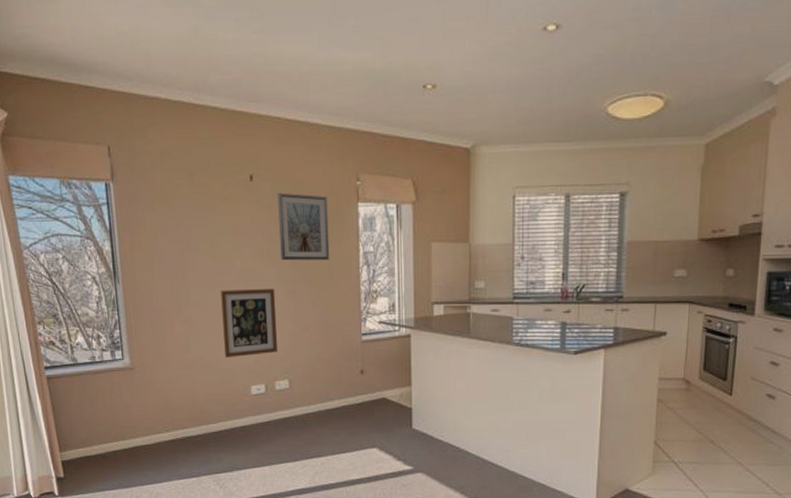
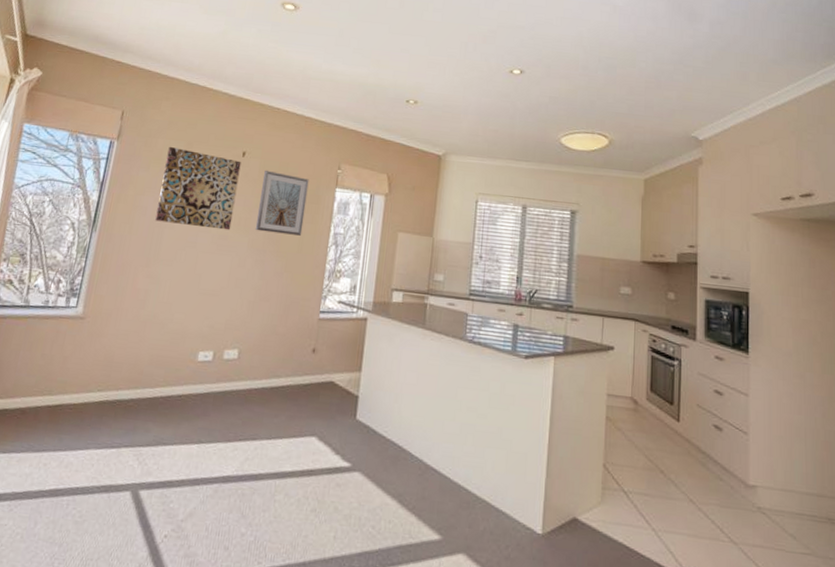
wall art: none [169,180,255,265] -> present [155,146,241,230]
wall art: present [220,289,278,358] -> none [179,251,244,320]

